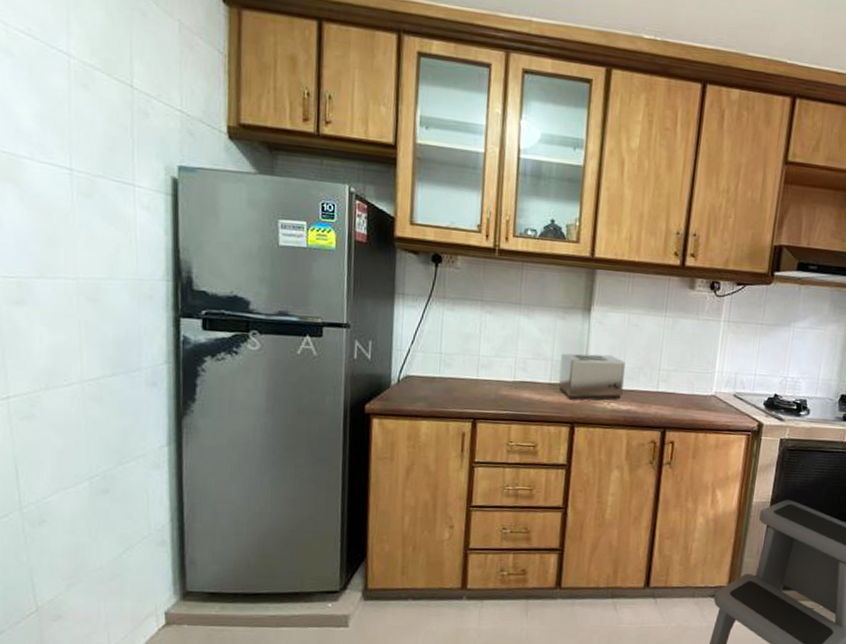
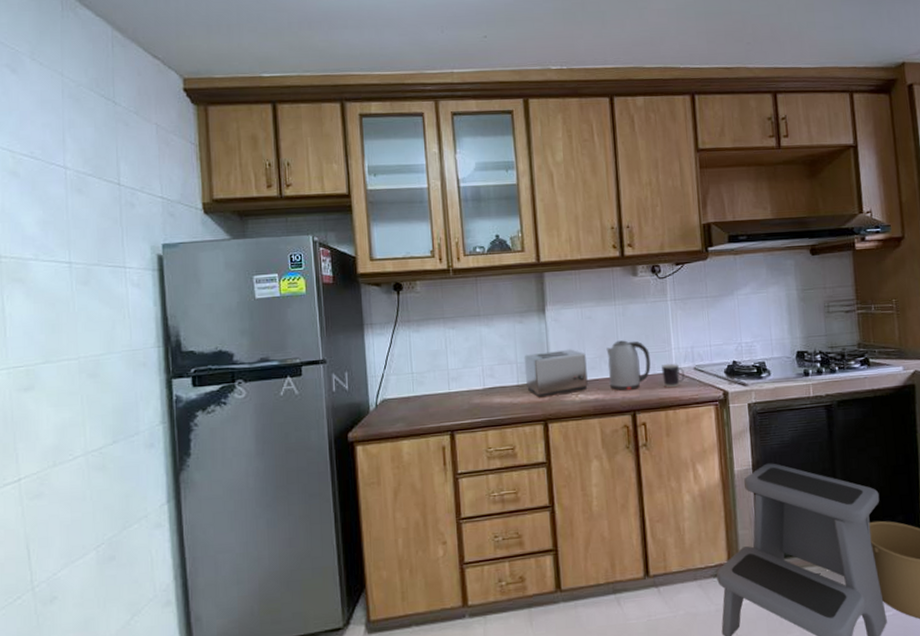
kettle: none [644,354,692,408] -> present [606,340,651,392]
mug: none [699,385,723,411] -> present [662,363,685,388]

